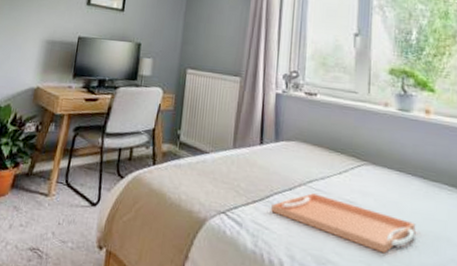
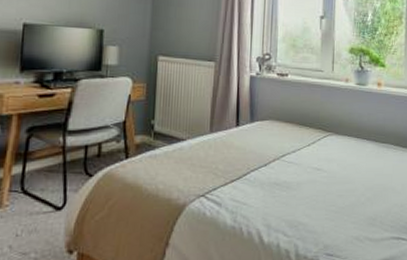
serving tray: present [271,193,416,254] -> none [248,166,369,209]

